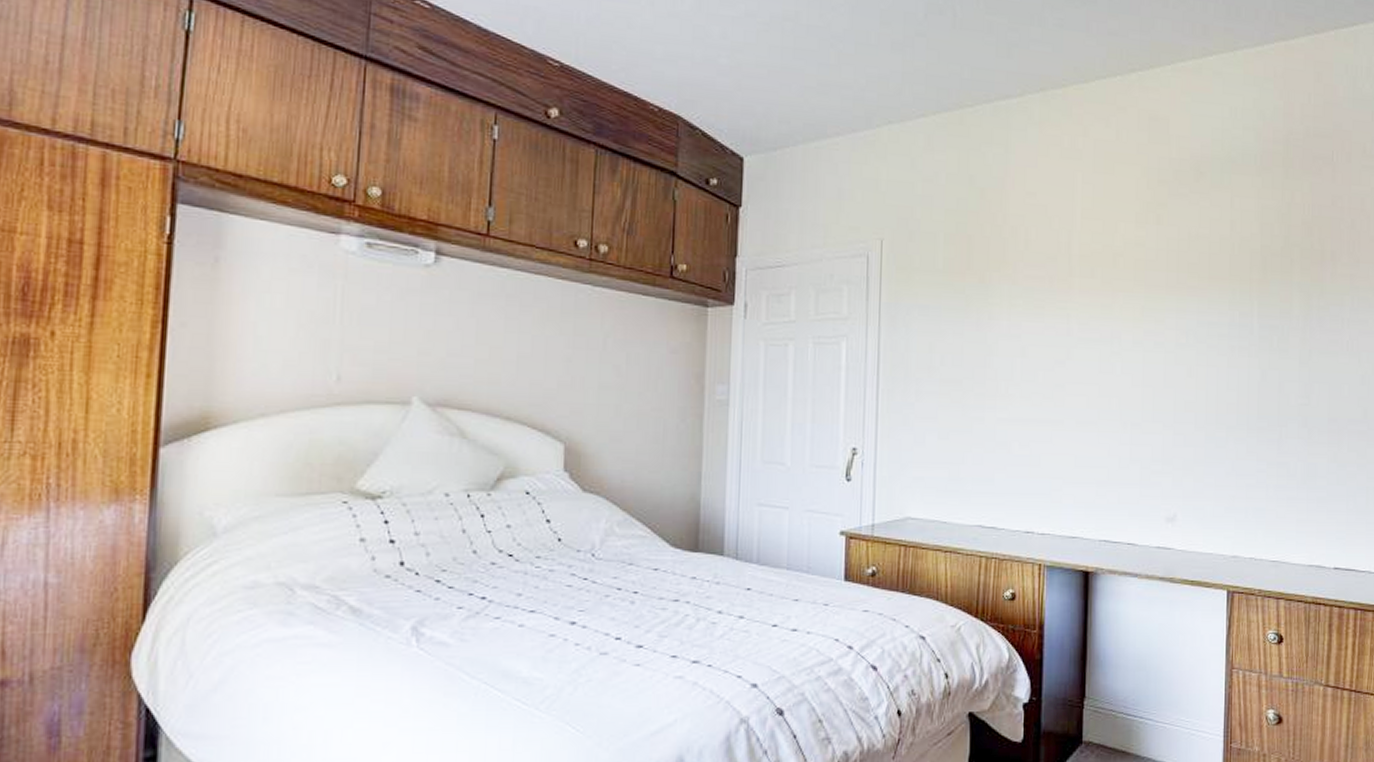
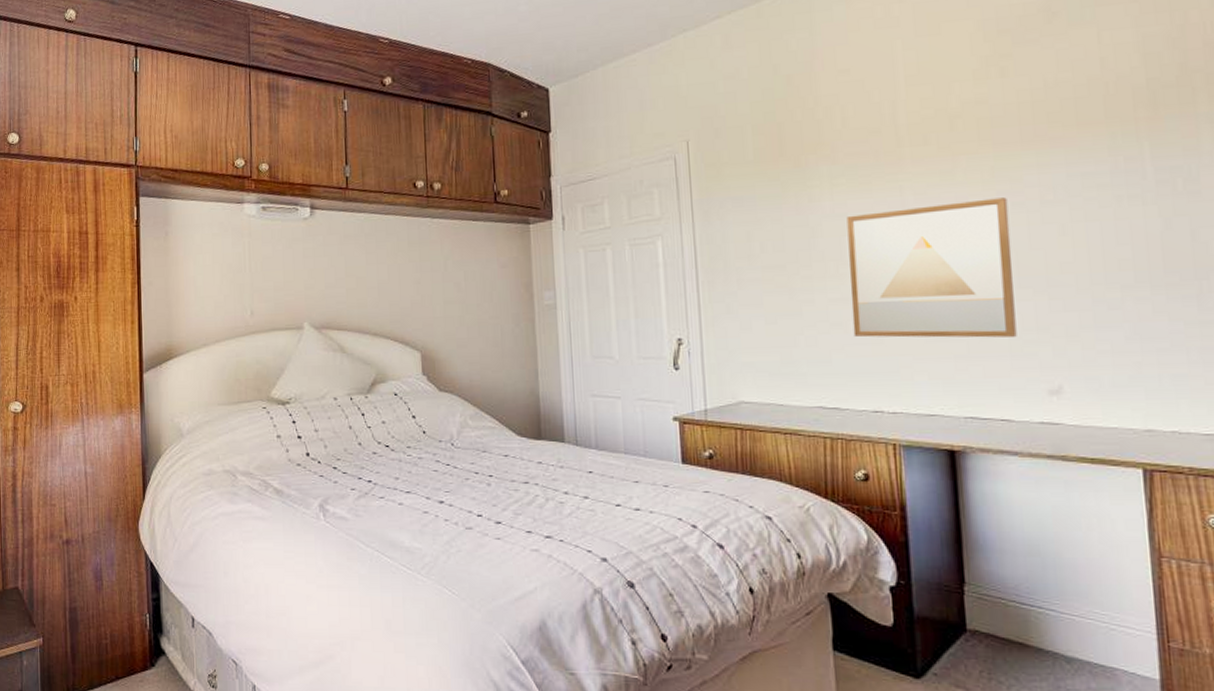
wall art: none [1015,336,1151,467] -> present [846,197,1017,338]

